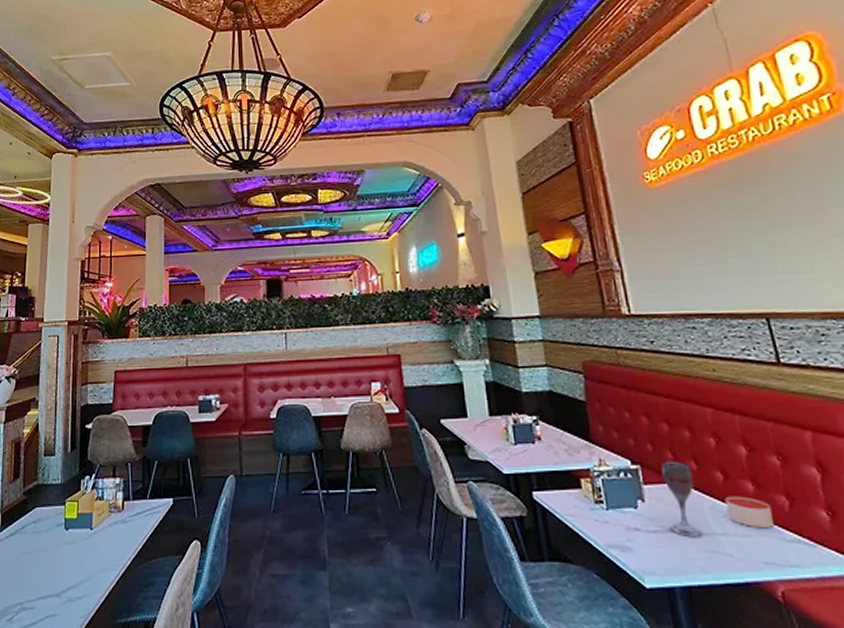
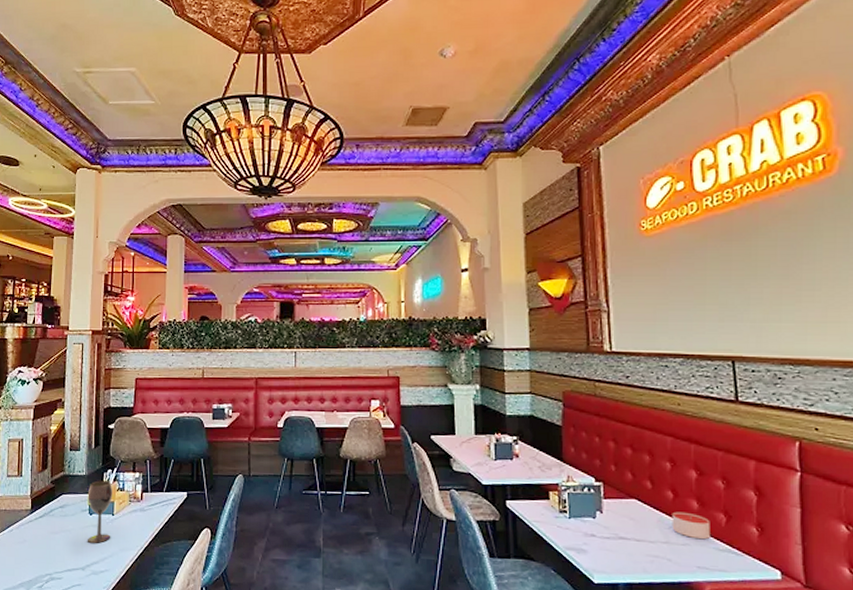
wine glass: none [63,489,90,564] -> present [87,480,112,543]
cup: present [661,461,703,537] -> none [621,480,649,544]

